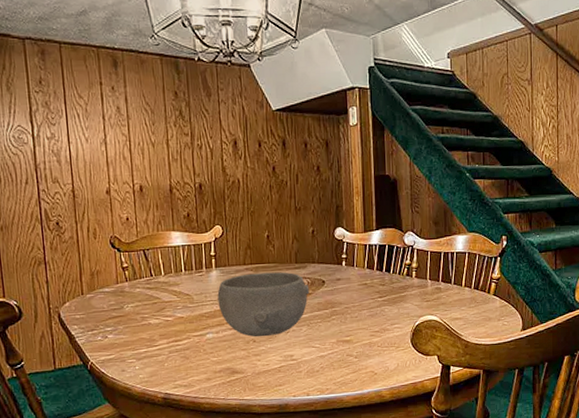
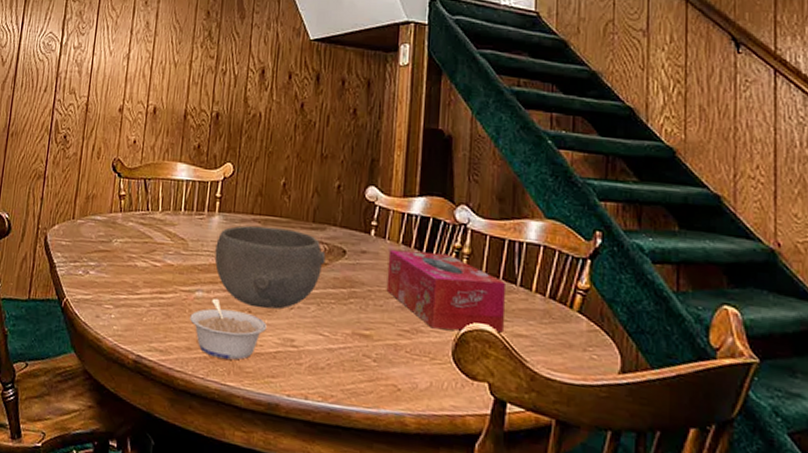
legume: none [205,337,270,381] -> present [190,299,267,360]
tissue box: none [357,270,445,326] -> present [386,249,505,333]

